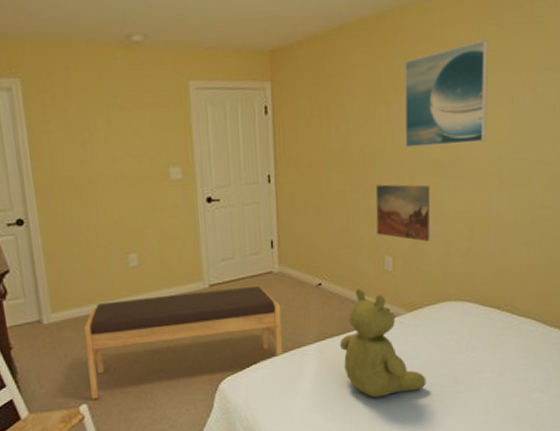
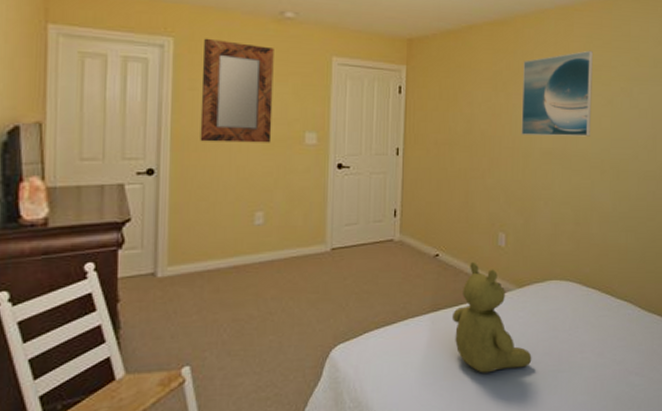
home mirror: none [51,75,136,187] -> present [200,38,274,143]
bench: present [83,286,283,399] -> none [196,253,399,361]
wall art: present [375,184,431,242] -> none [492,166,542,222]

